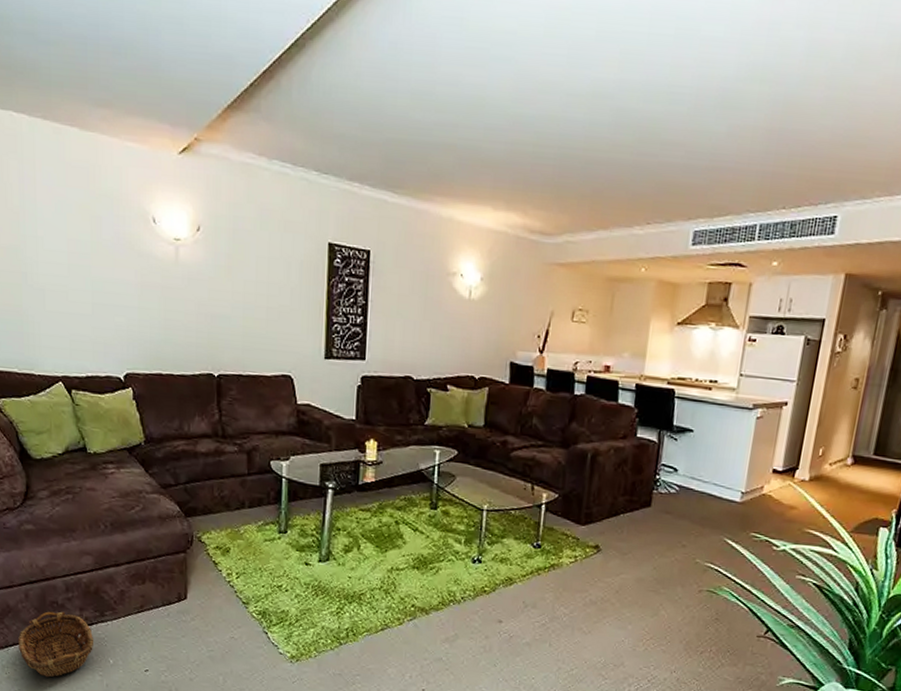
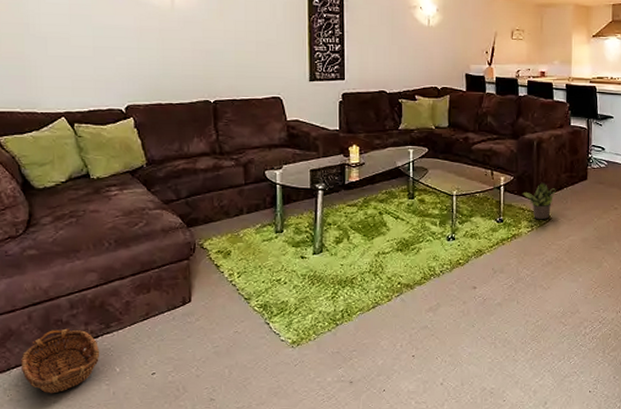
potted plant: none [568,505,610,550] -> present [522,182,556,219]

